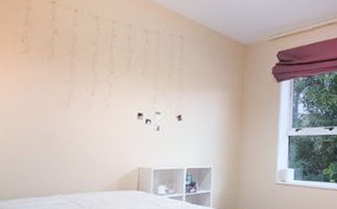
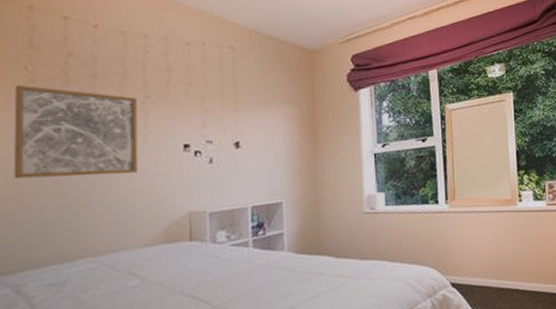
wall art: none [9,53,105,132] -> present [13,84,139,179]

